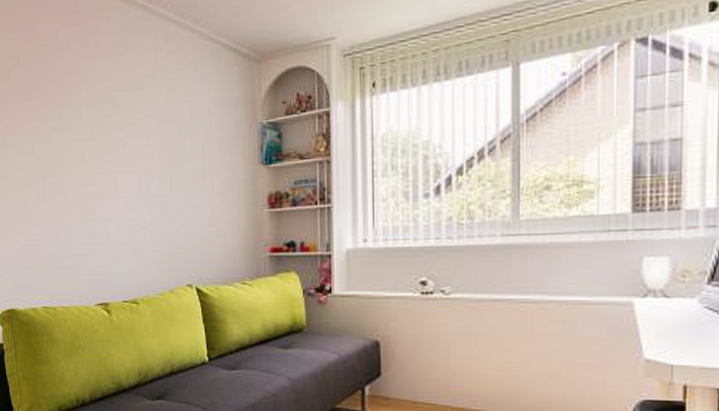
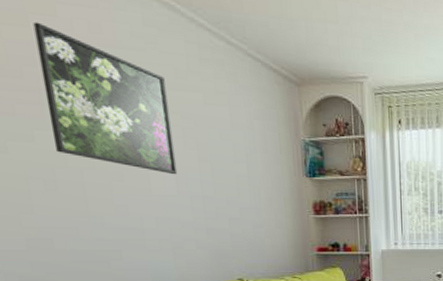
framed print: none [41,47,140,175] -> present [33,21,178,175]

